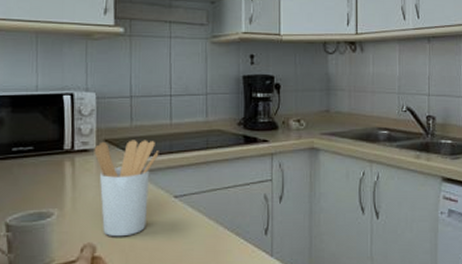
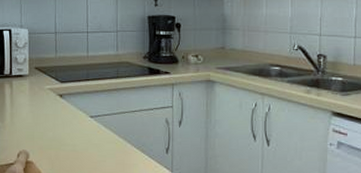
utensil holder: present [94,140,159,237] -> none [27,68,78,147]

